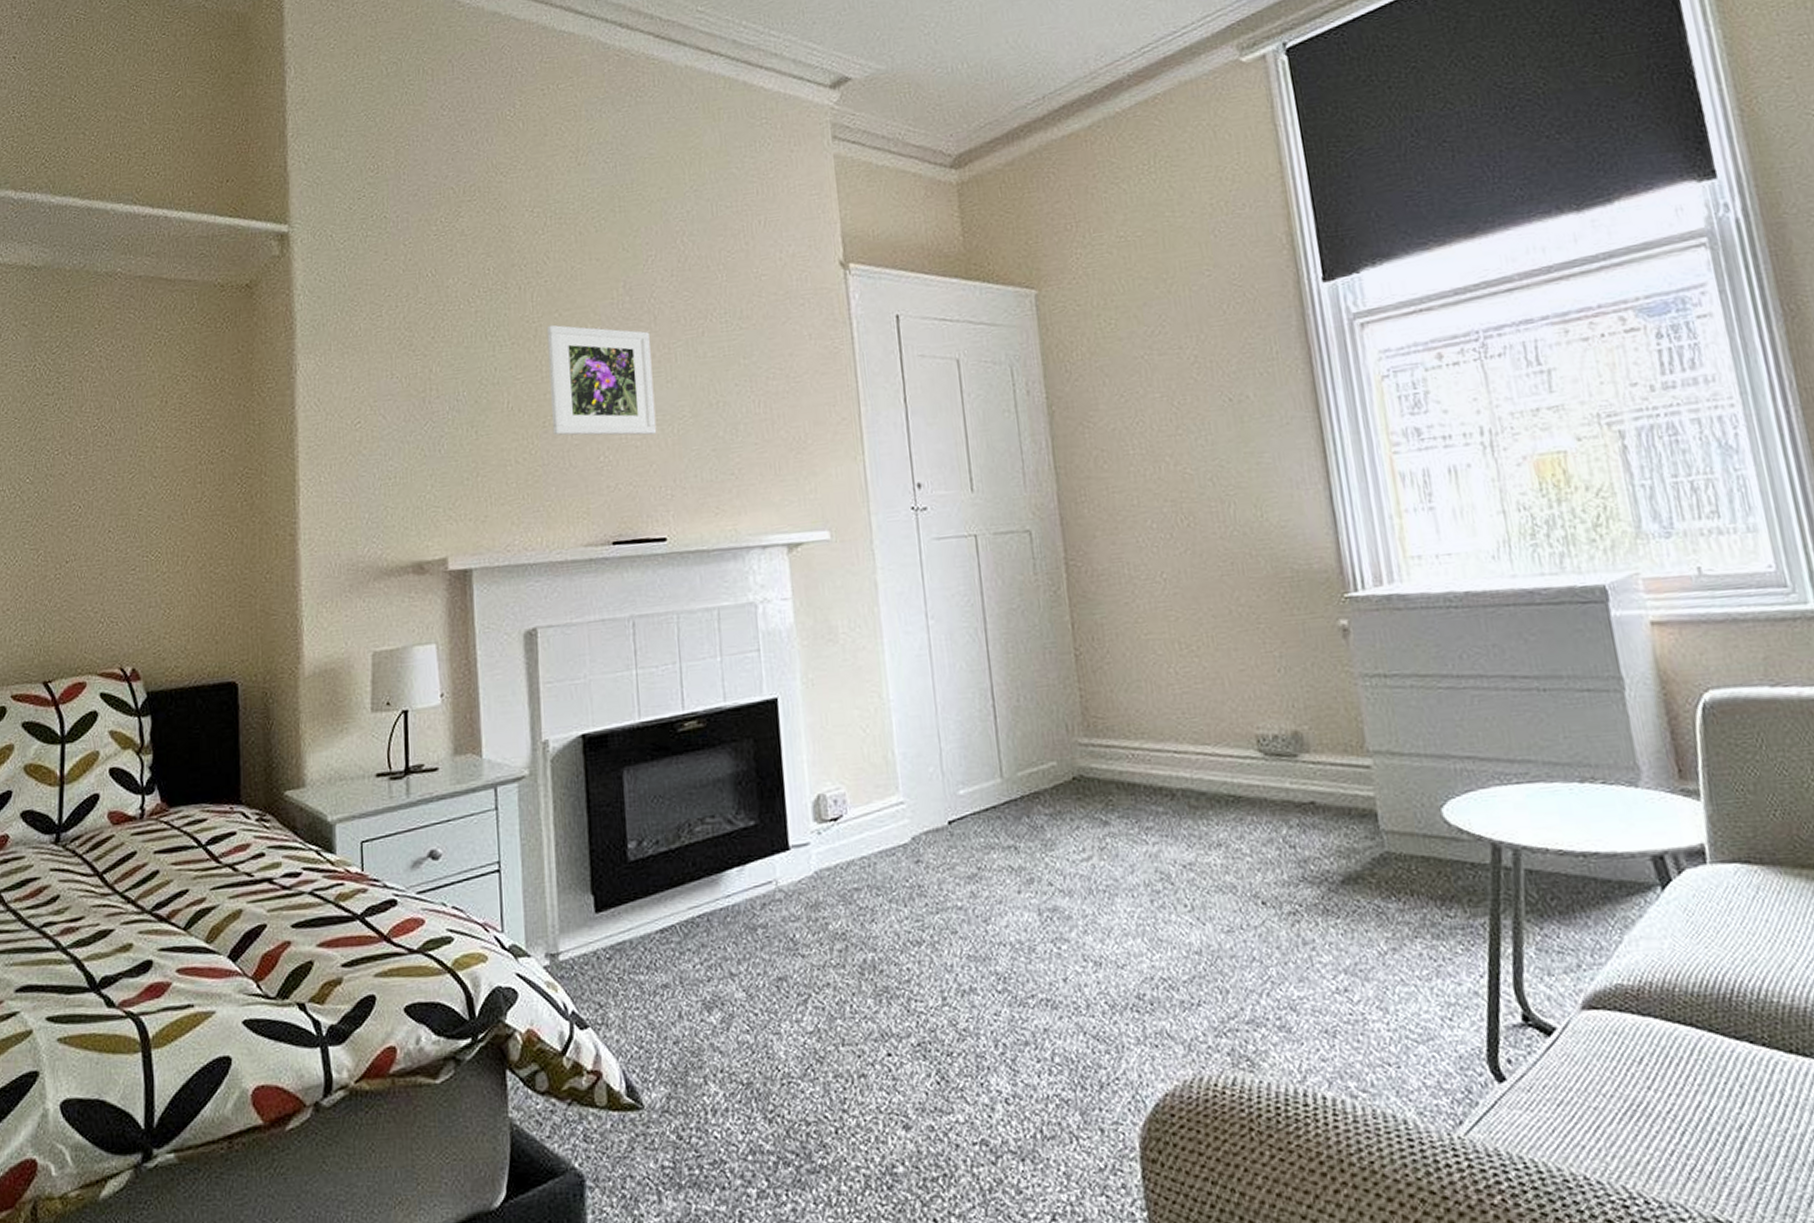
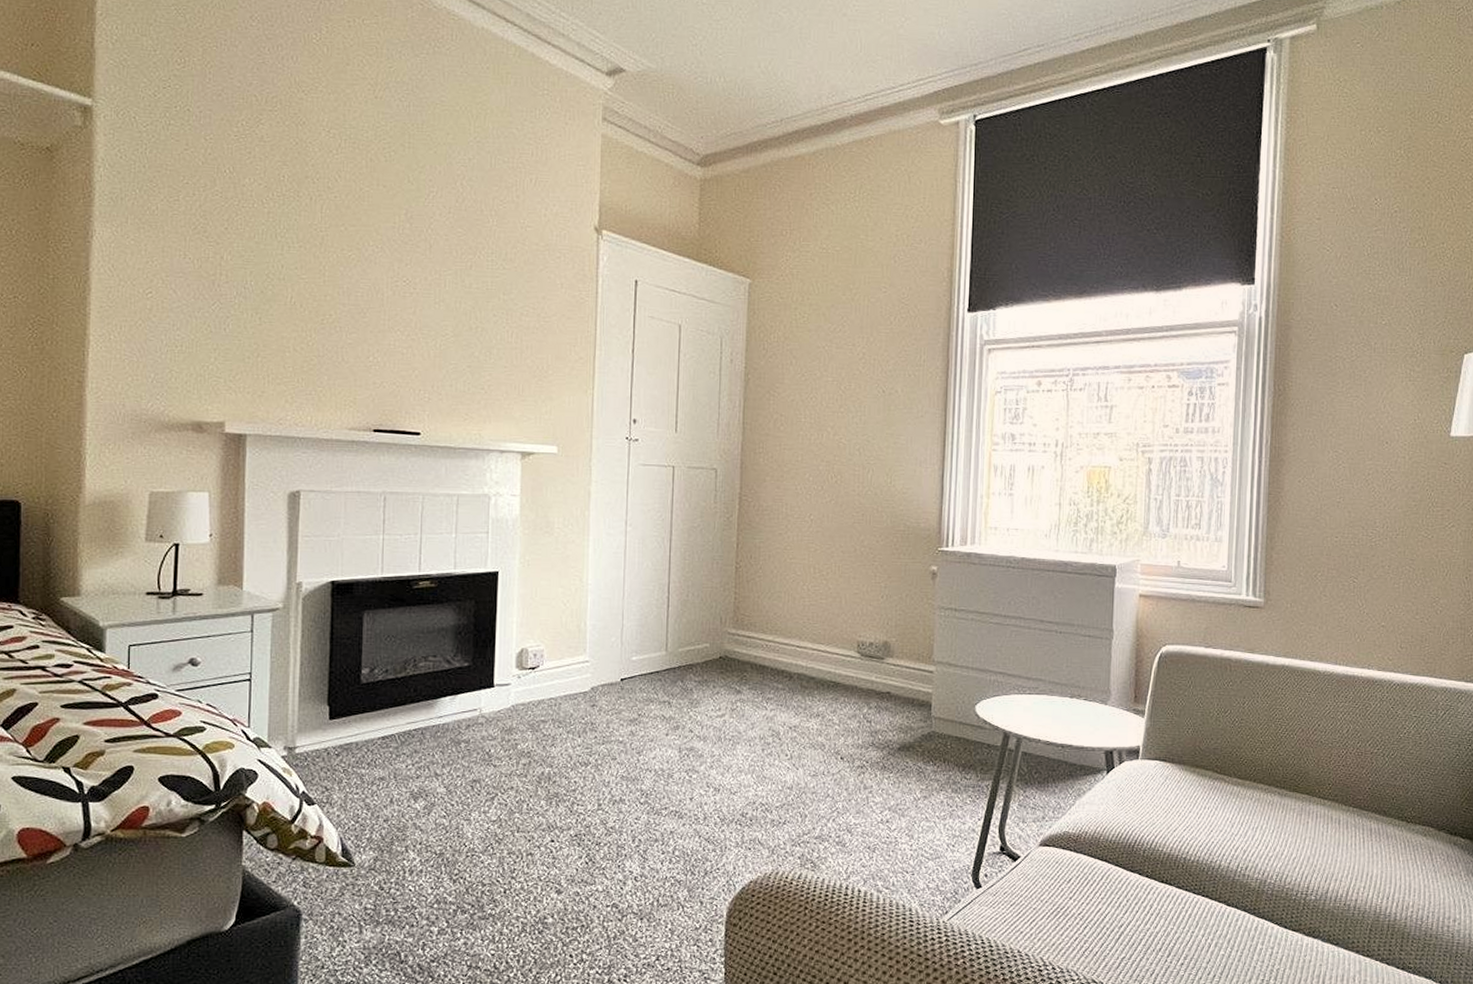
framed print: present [546,324,657,436] -> none [329,236,424,346]

